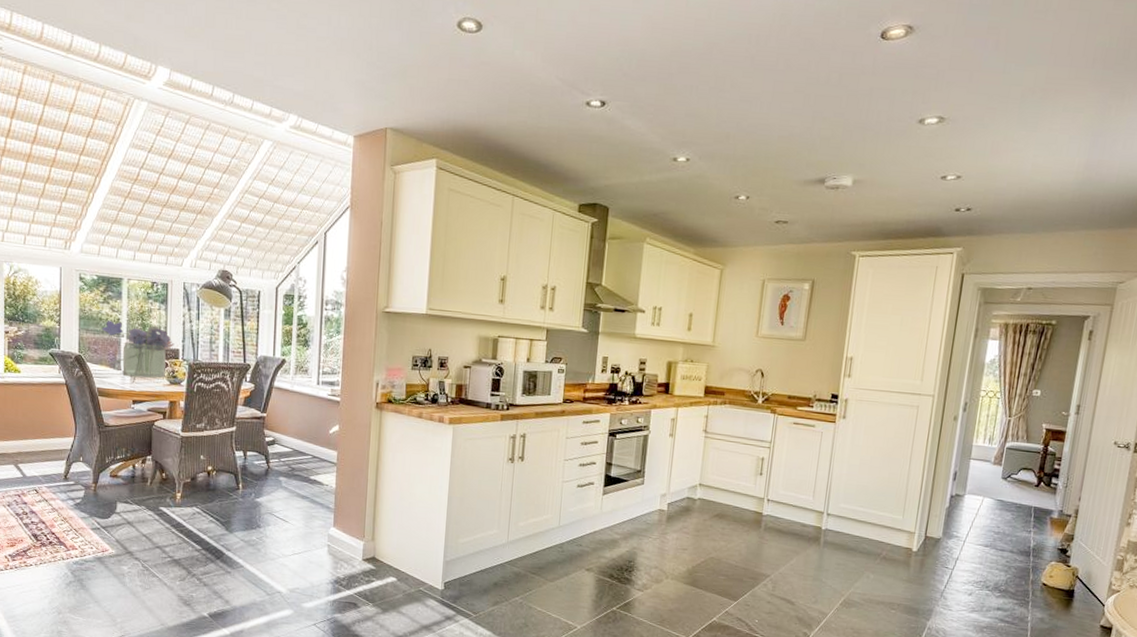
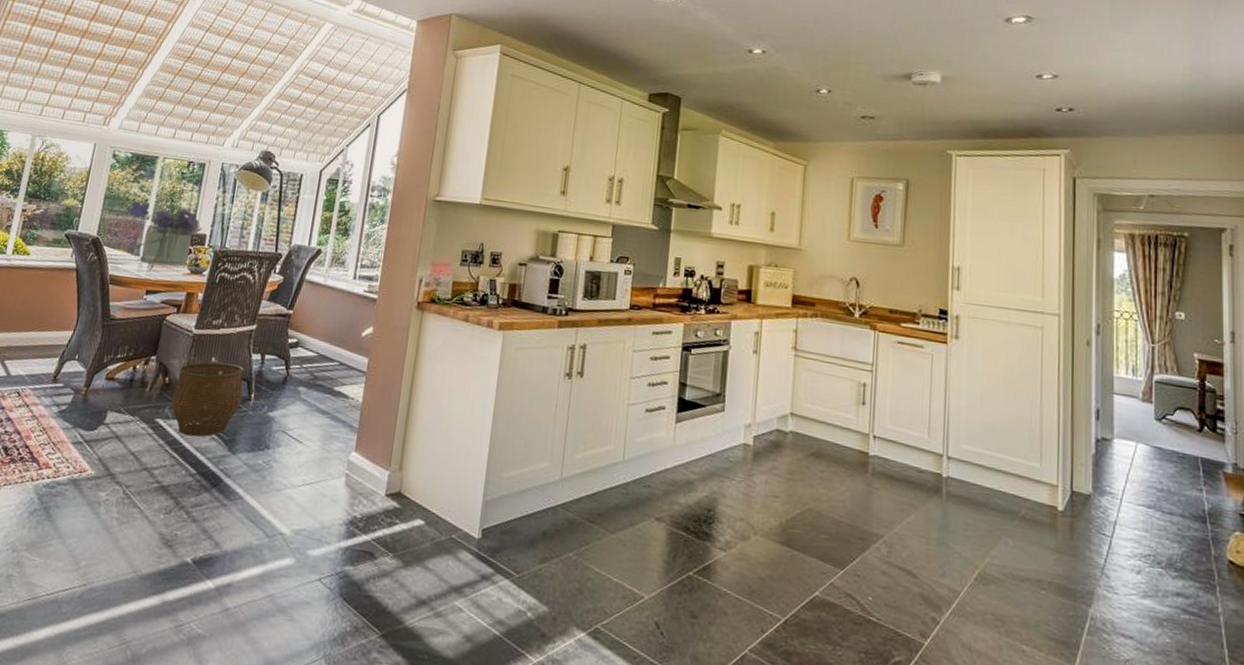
basket: none [170,459,232,520] -> present [171,361,244,437]

